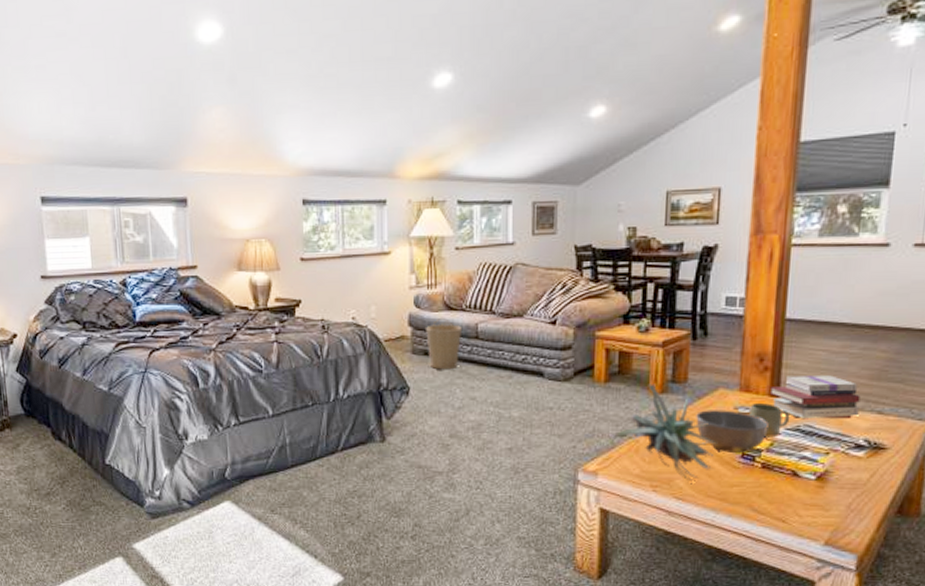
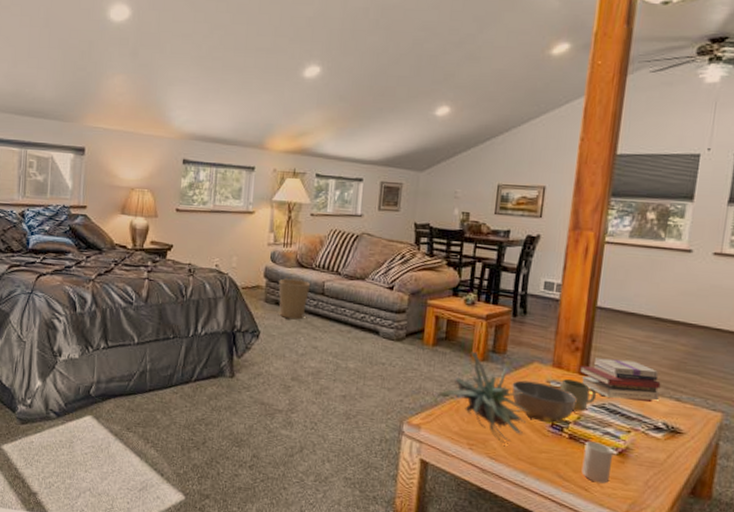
cup: none [777,469,812,512] -> present [581,441,614,484]

